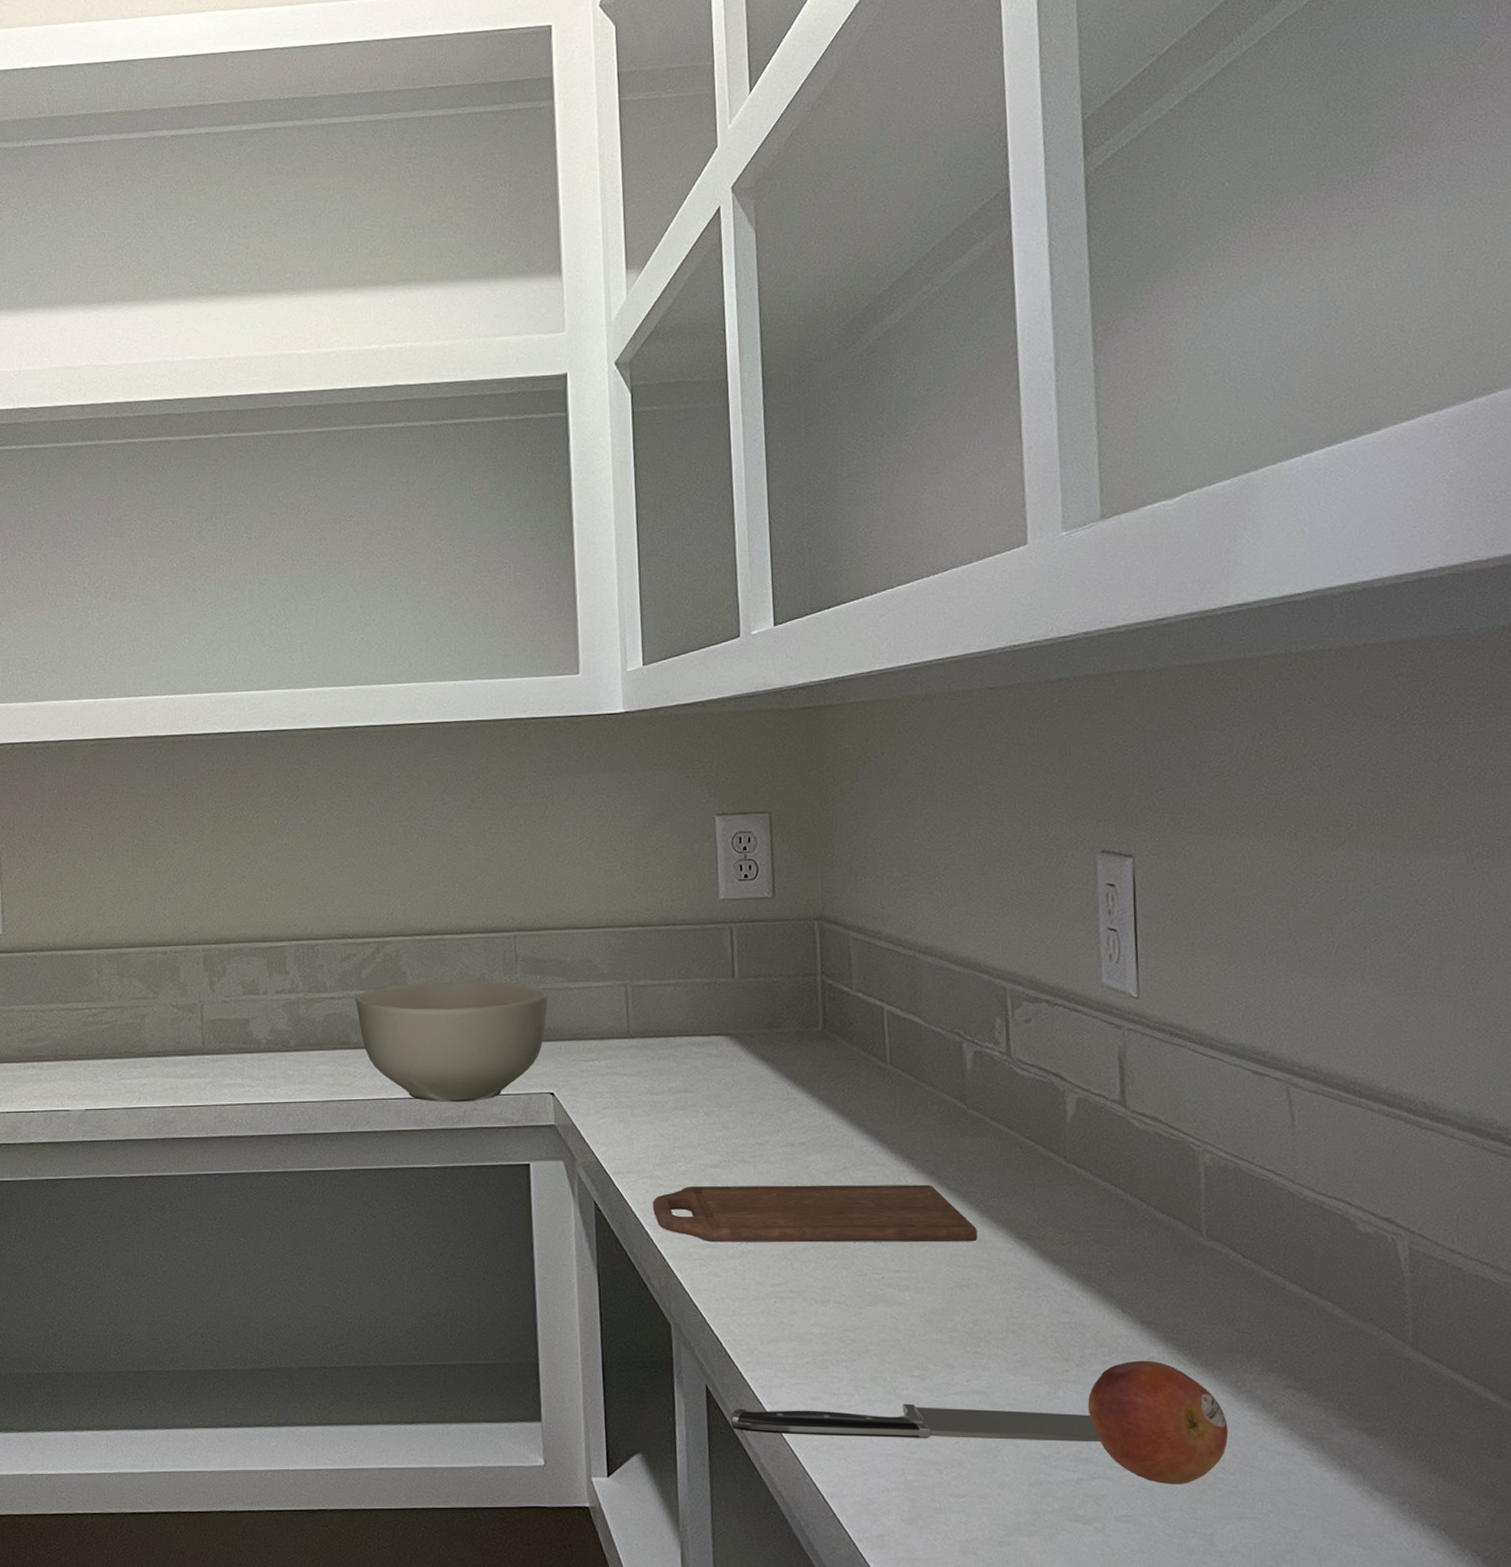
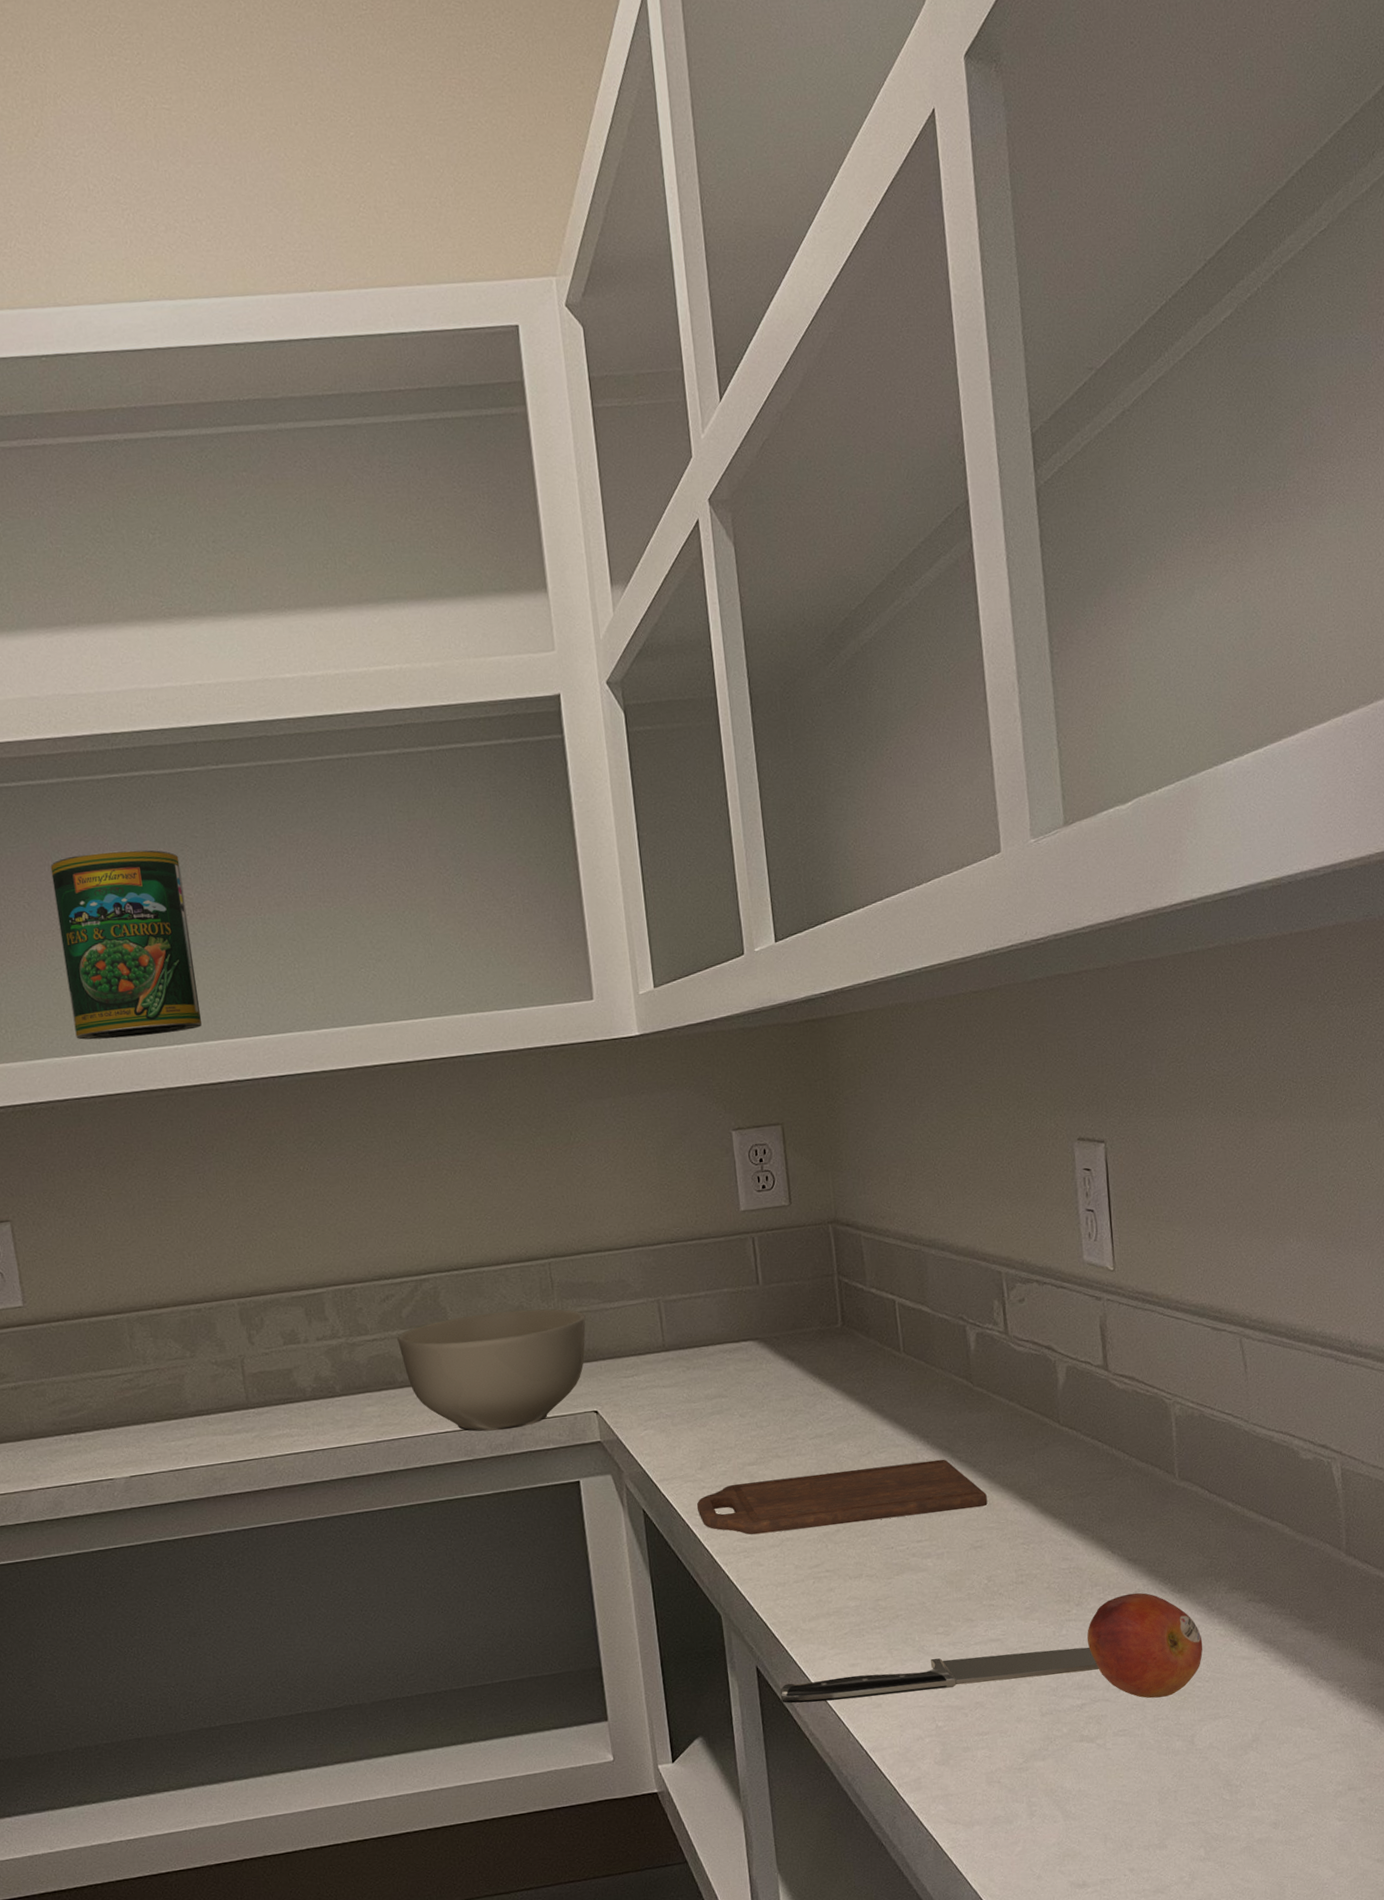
can: none [67,509,194,686] -> present [50,849,203,1040]

